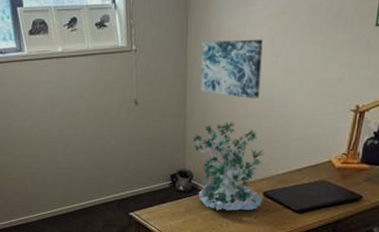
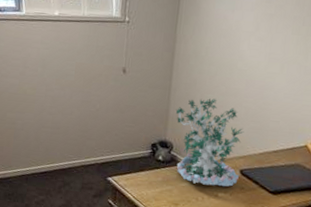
wall art: present [200,39,263,99] -> none [187,20,249,80]

